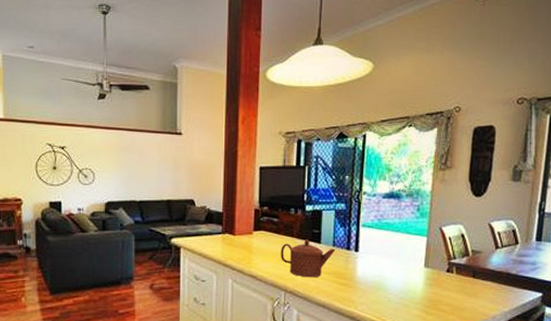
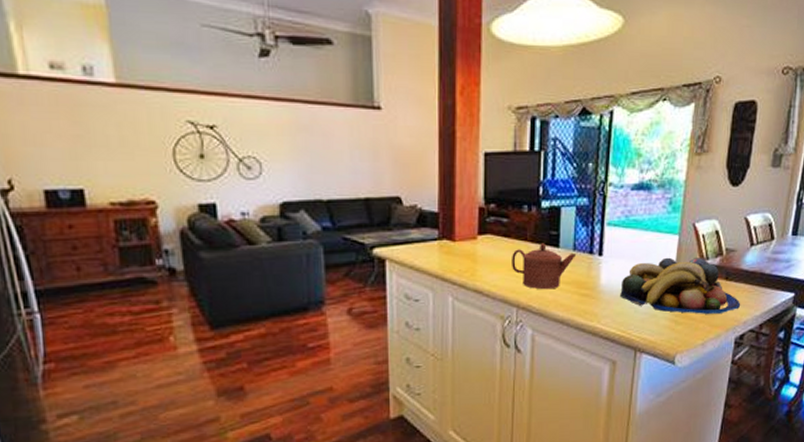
fruit bowl: none [375,255,489,307] -> present [620,257,741,314]

